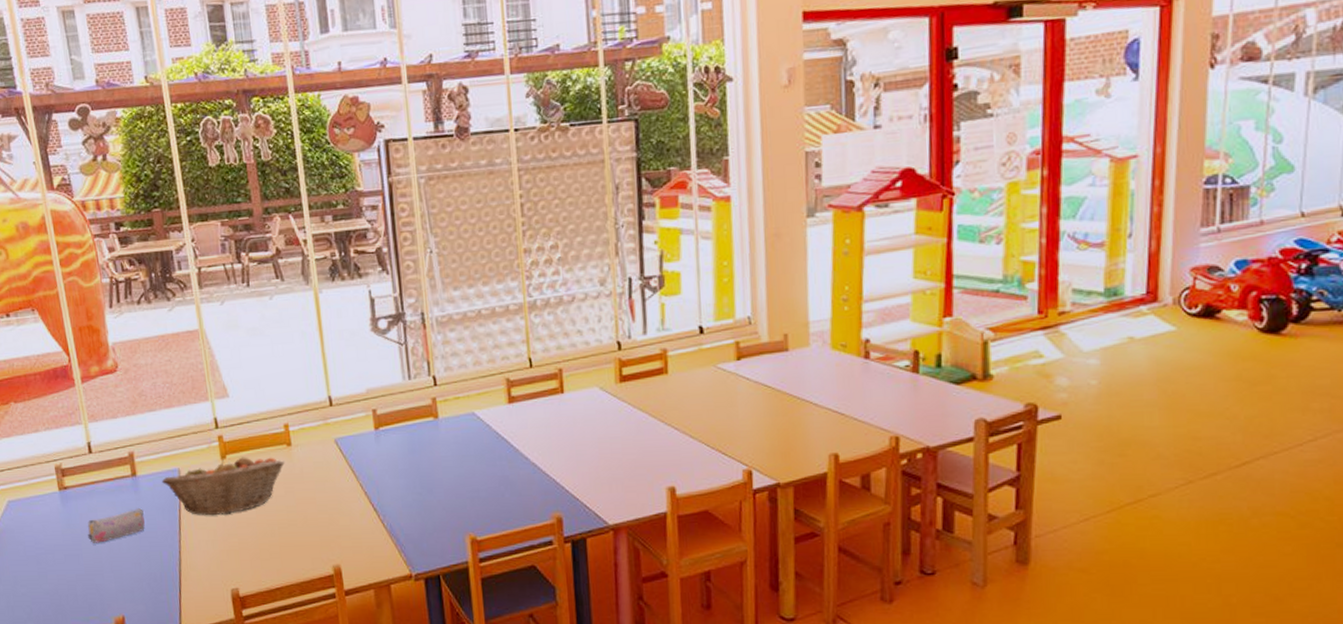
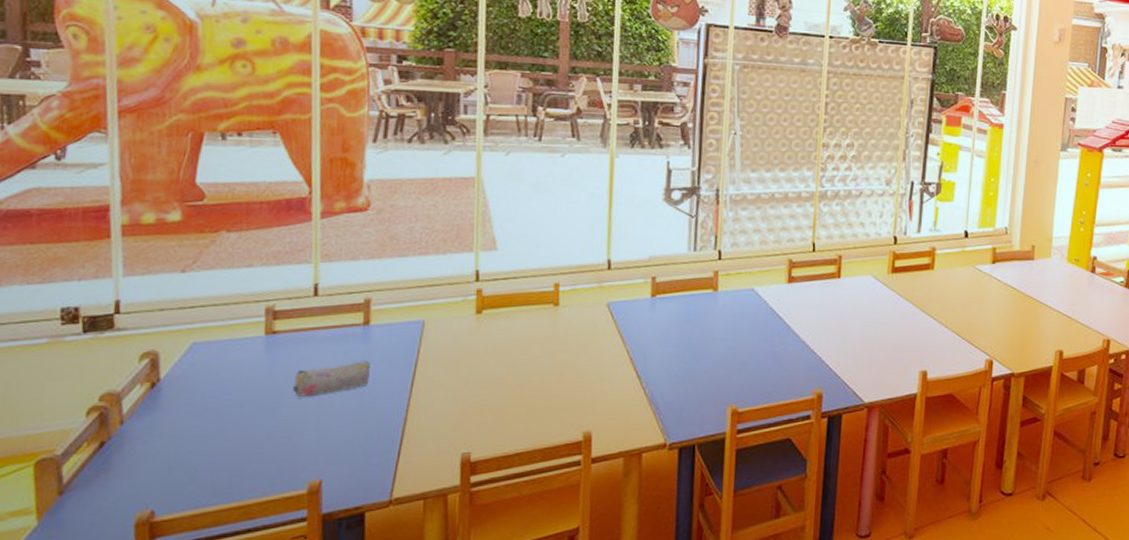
fruit basket: present [161,457,284,516] -> none [399,313,548,374]

